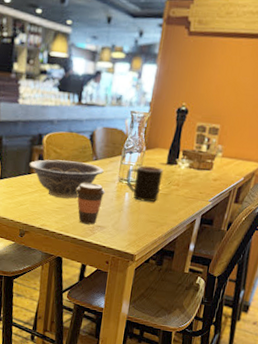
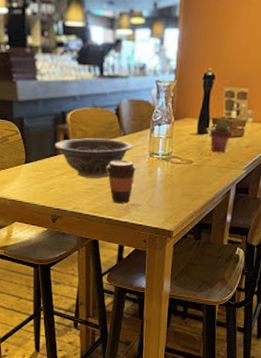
mug: present [126,165,164,203] -> none [157,137,194,175]
potted succulent: none [178,154,202,183] -> present [209,121,233,152]

